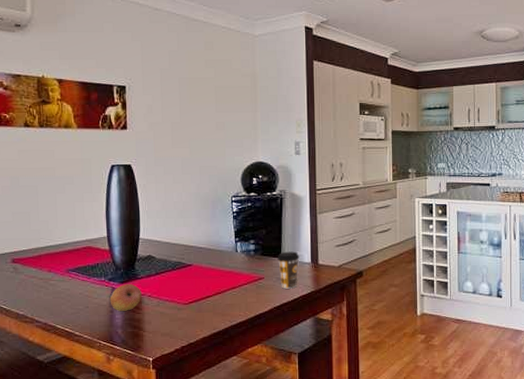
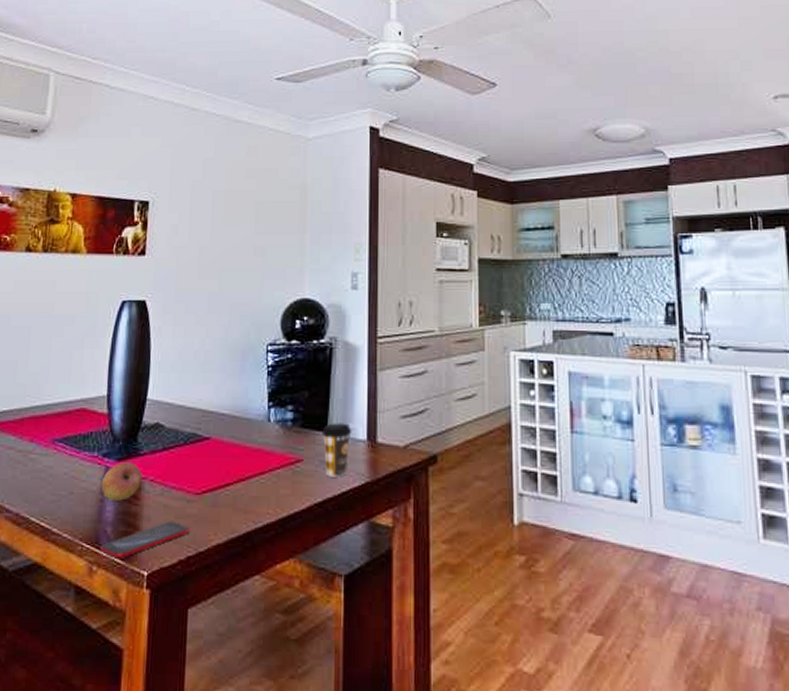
smartphone: none [114,323,182,350] -> present [99,521,189,559]

